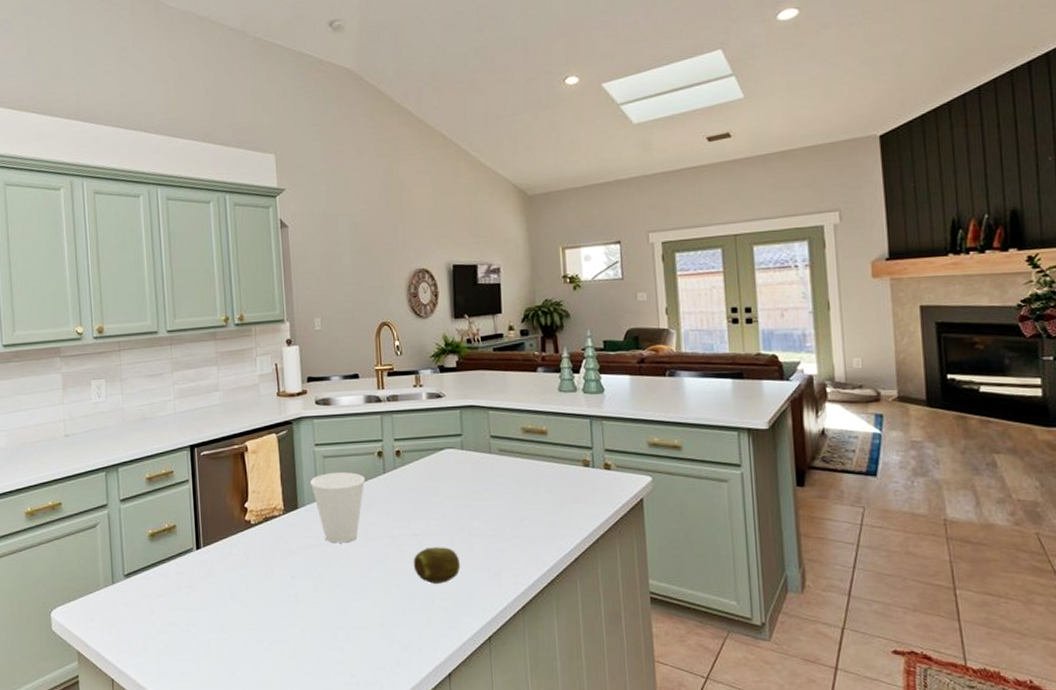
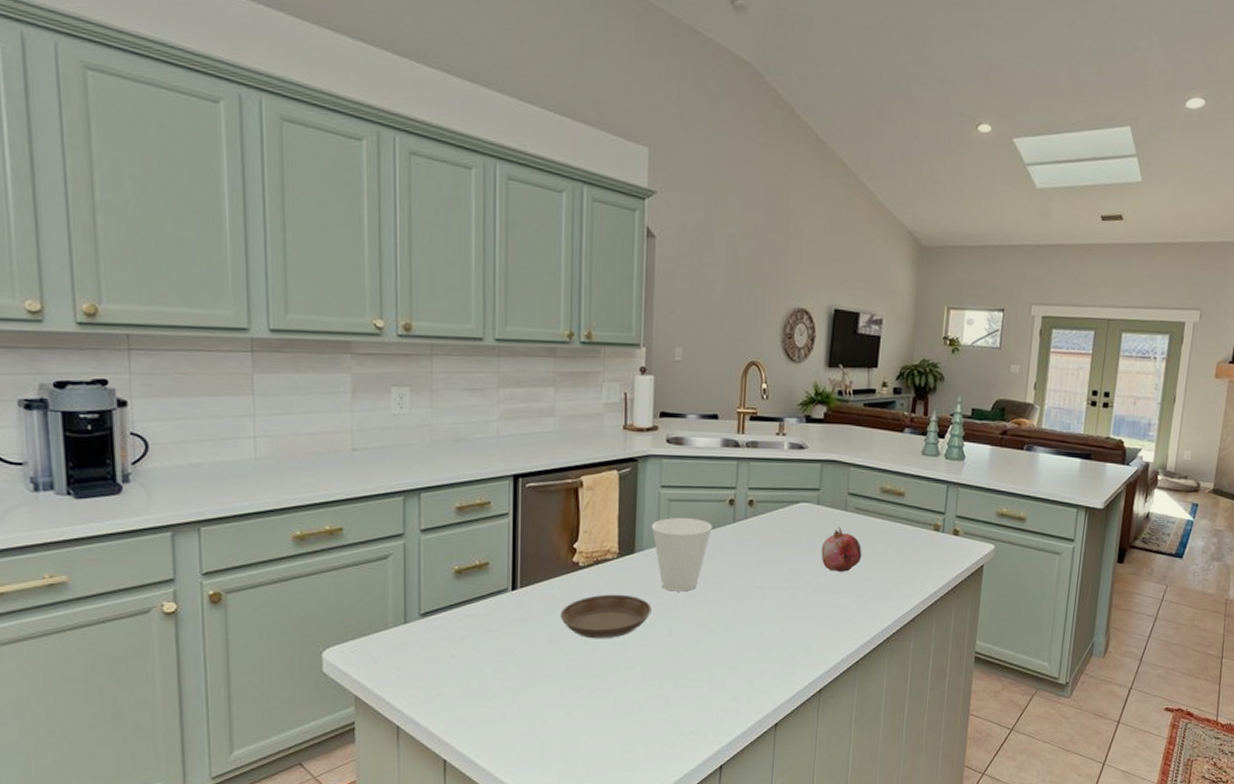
saucer: none [238,548,319,592] -> present [560,594,652,639]
fruit: present [413,547,461,584] -> none [752,601,801,637]
fruit: none [471,470,513,515] -> present [821,527,862,572]

